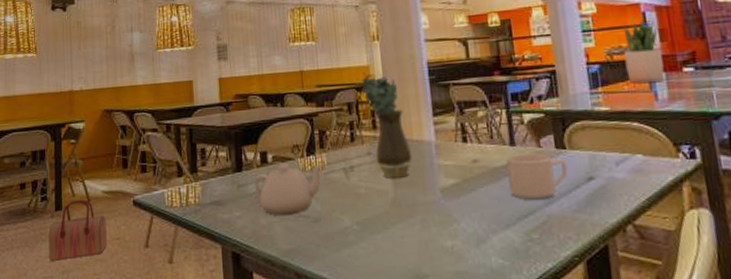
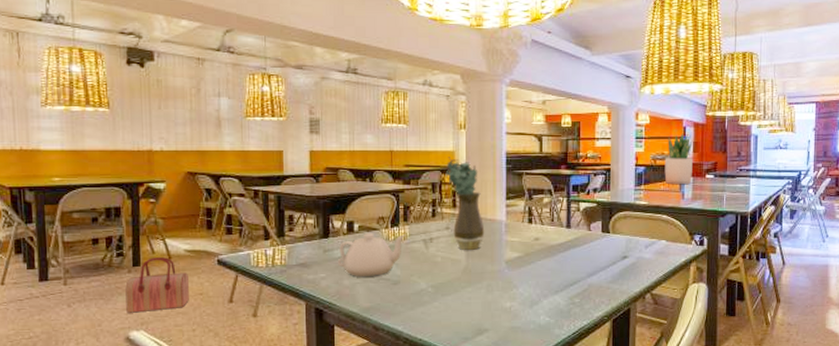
mug: present [505,153,568,200] -> none [561,235,609,272]

